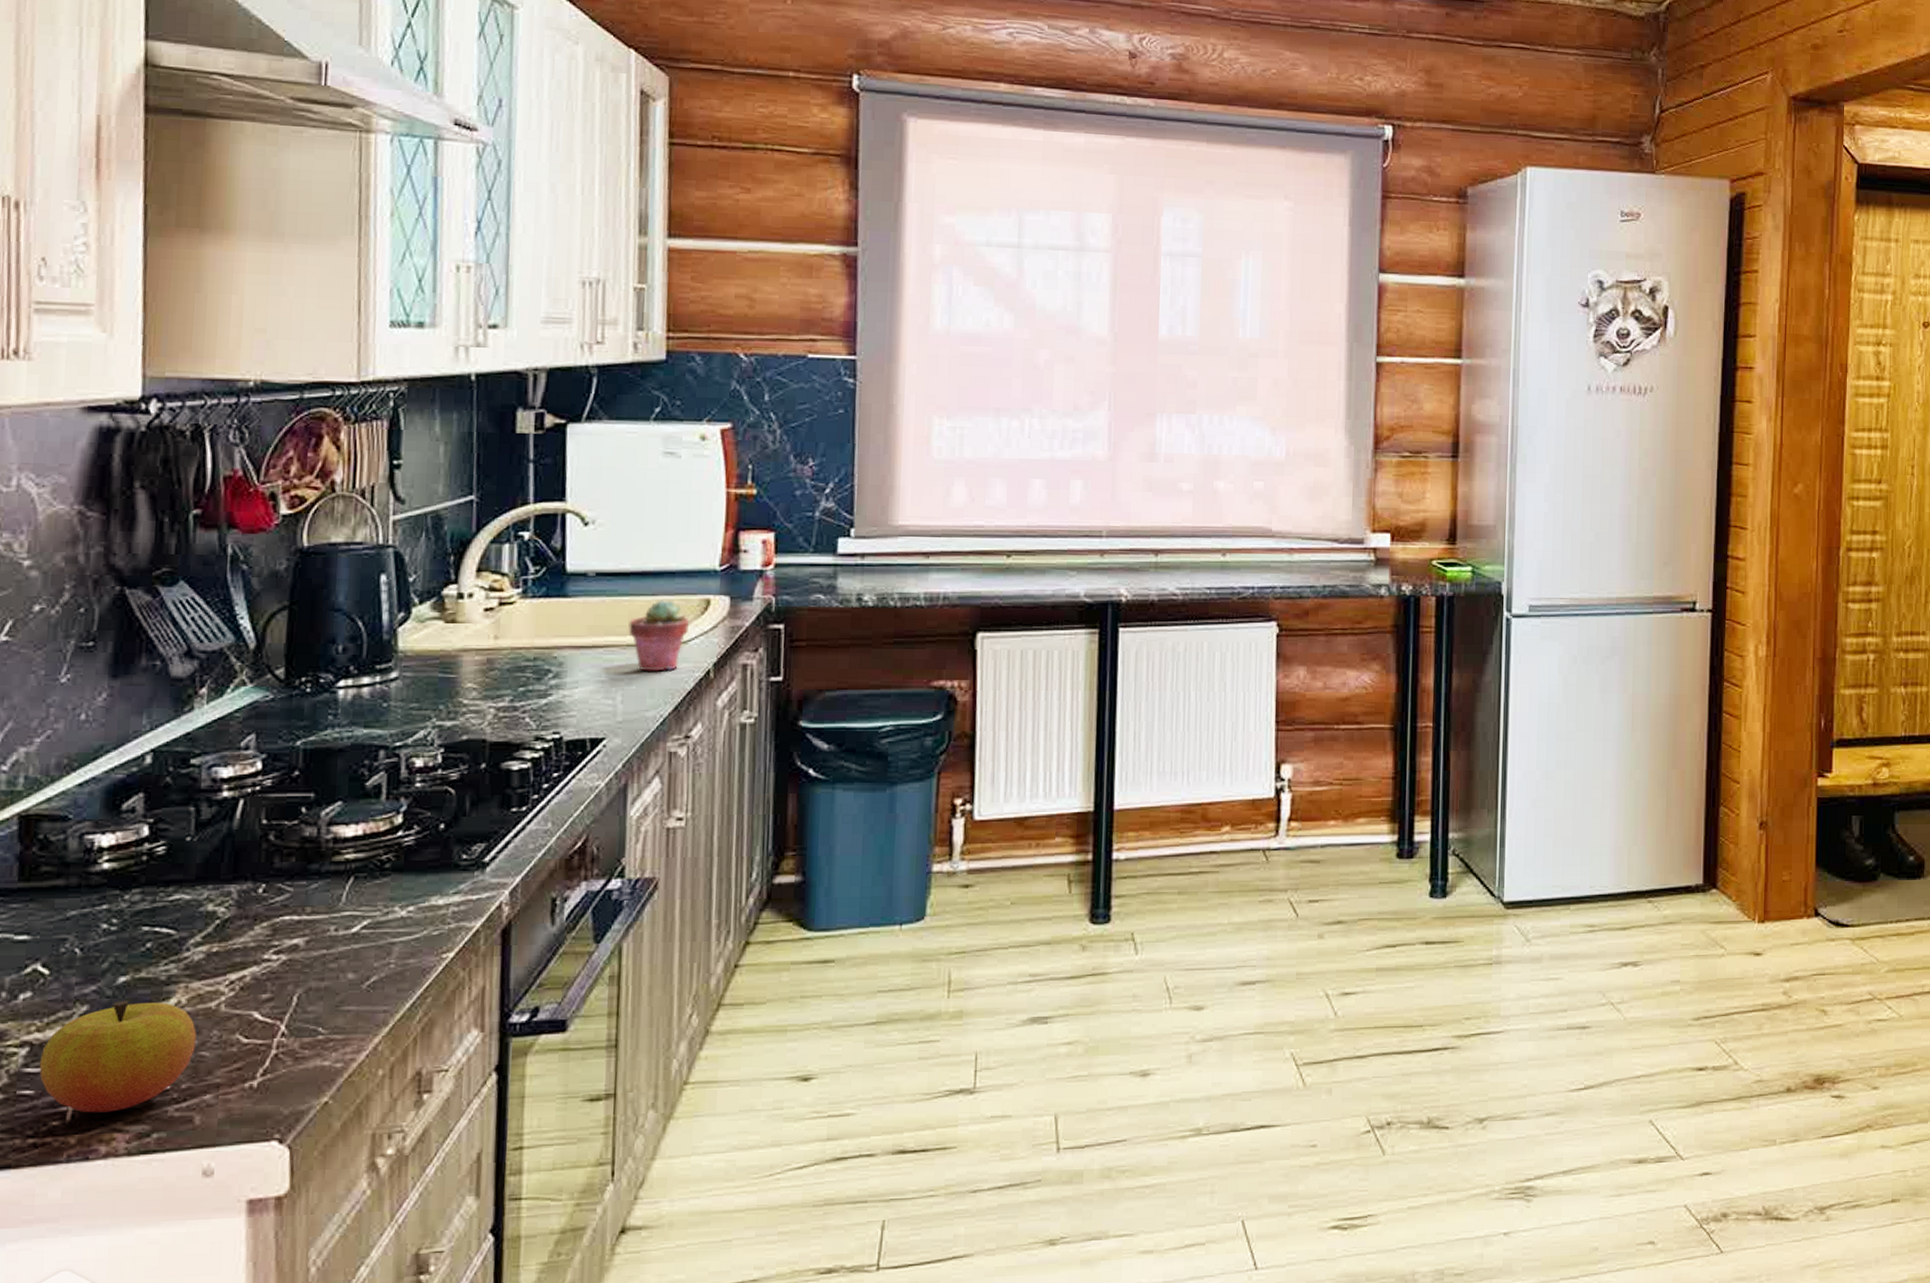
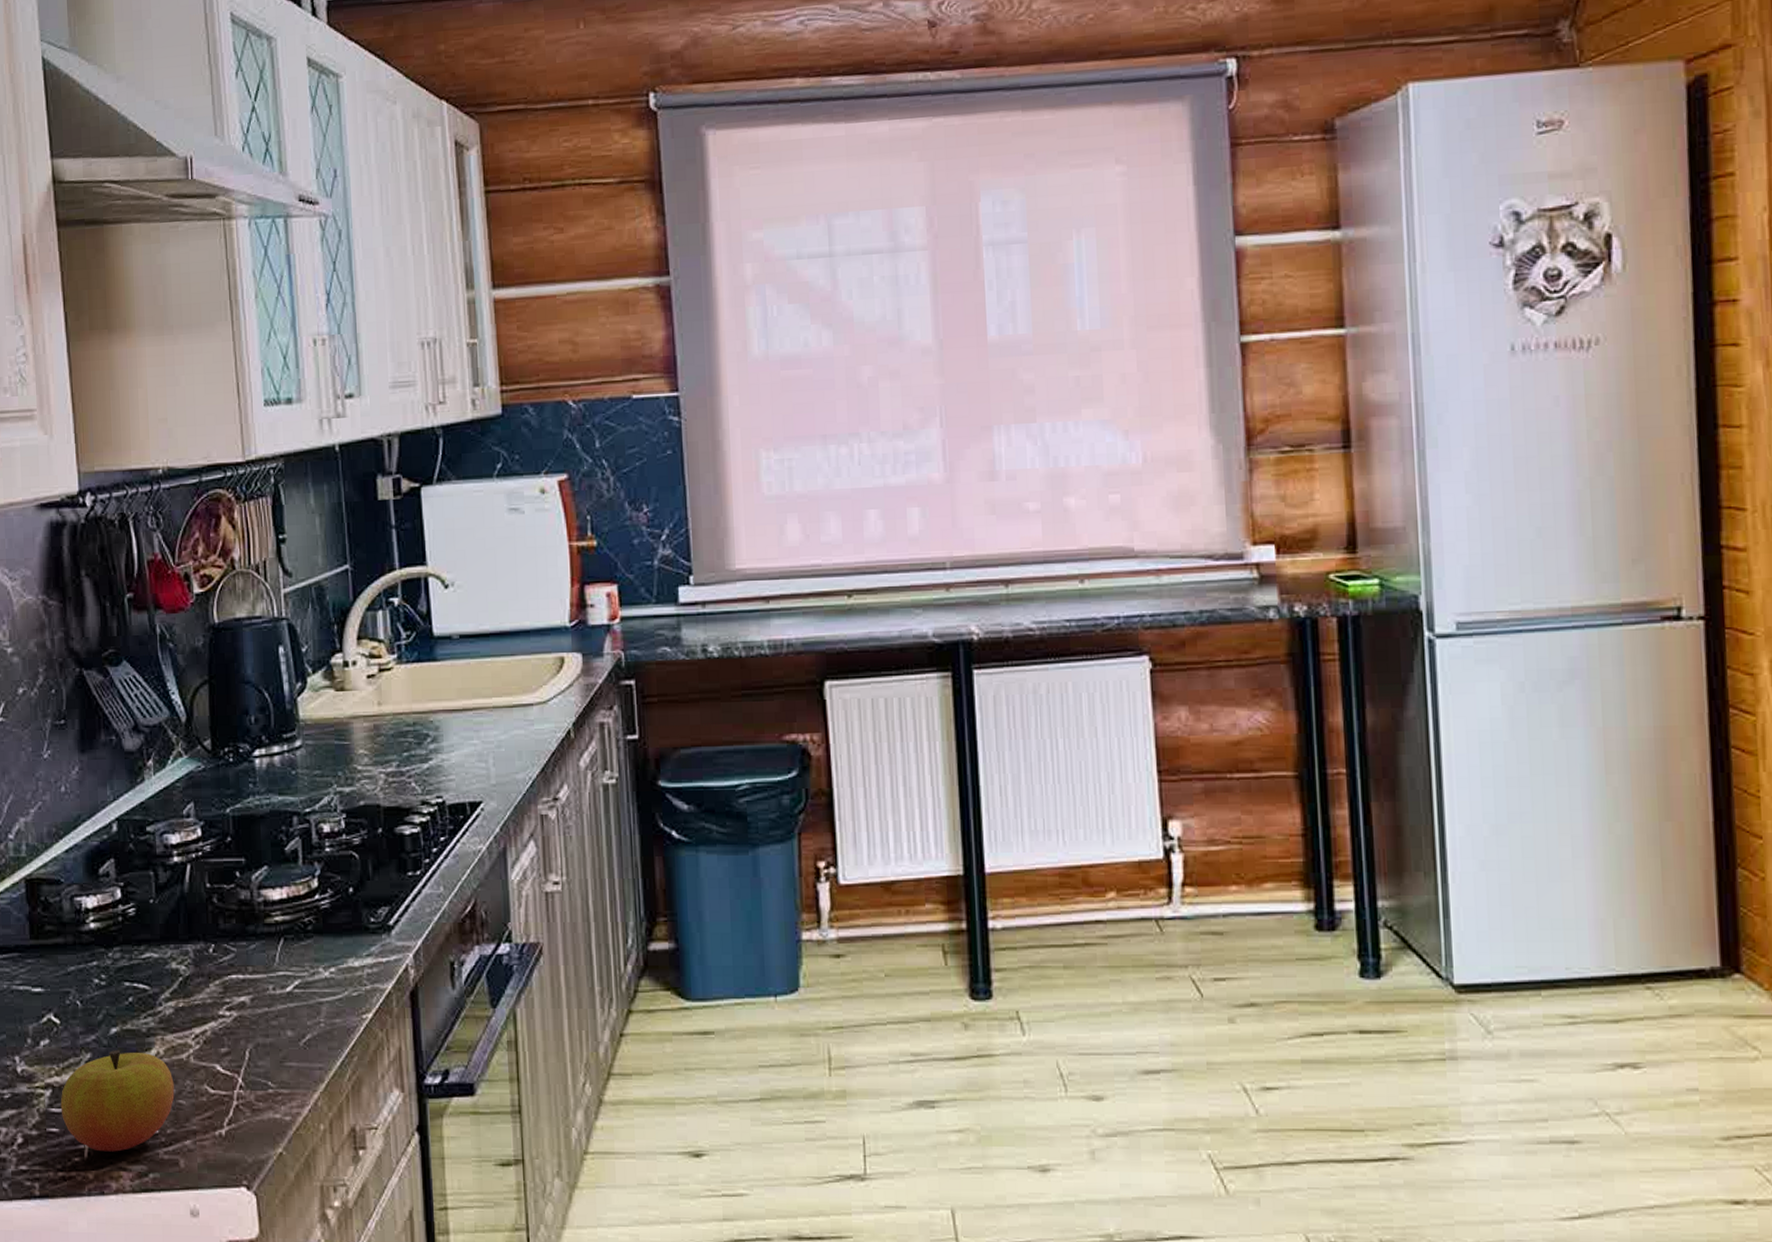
potted succulent: present [628,599,690,672] -> none [493,659,548,733]

